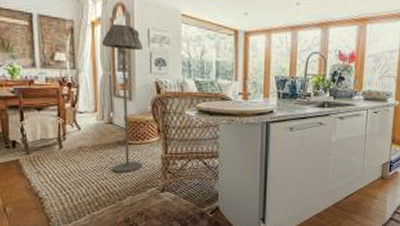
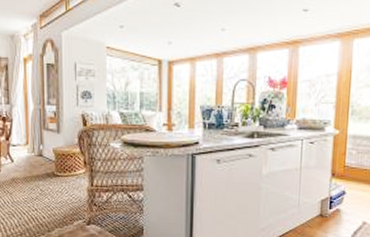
floor lamp: present [102,23,143,172] -> none [33,59,70,204]

